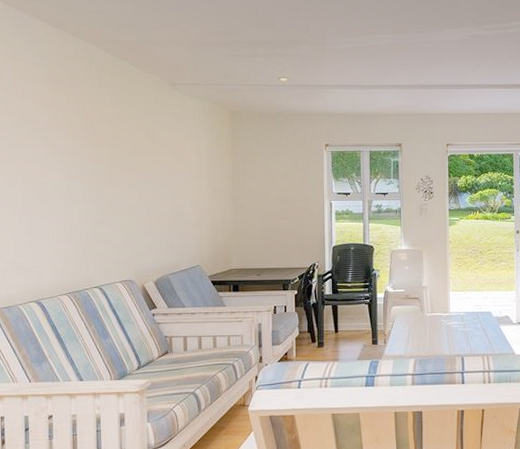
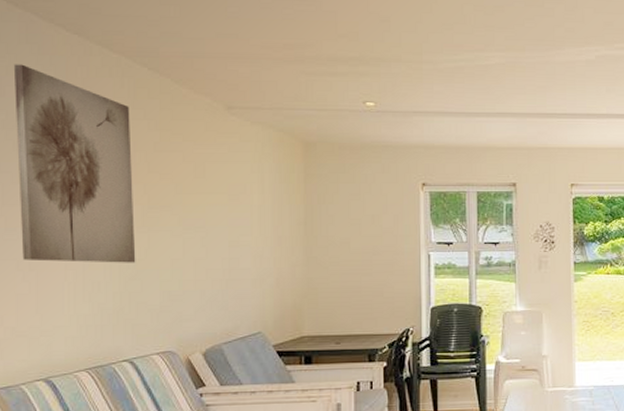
wall art: none [9,52,103,210] -> present [13,64,136,263]

